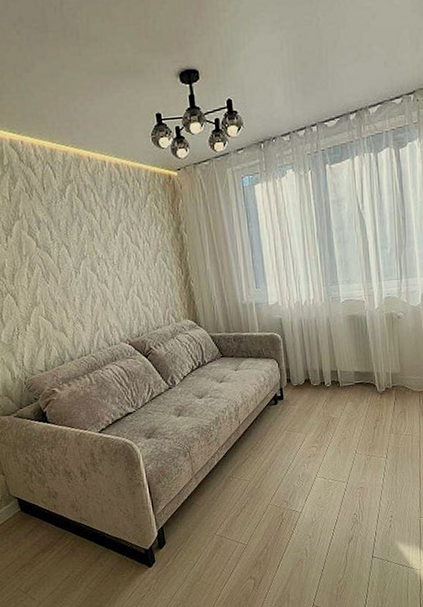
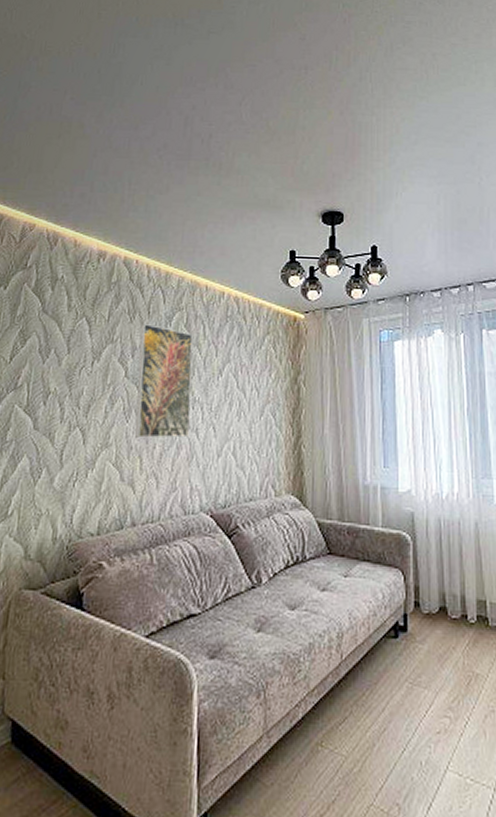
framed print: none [39,198,100,295] -> present [135,324,193,438]

